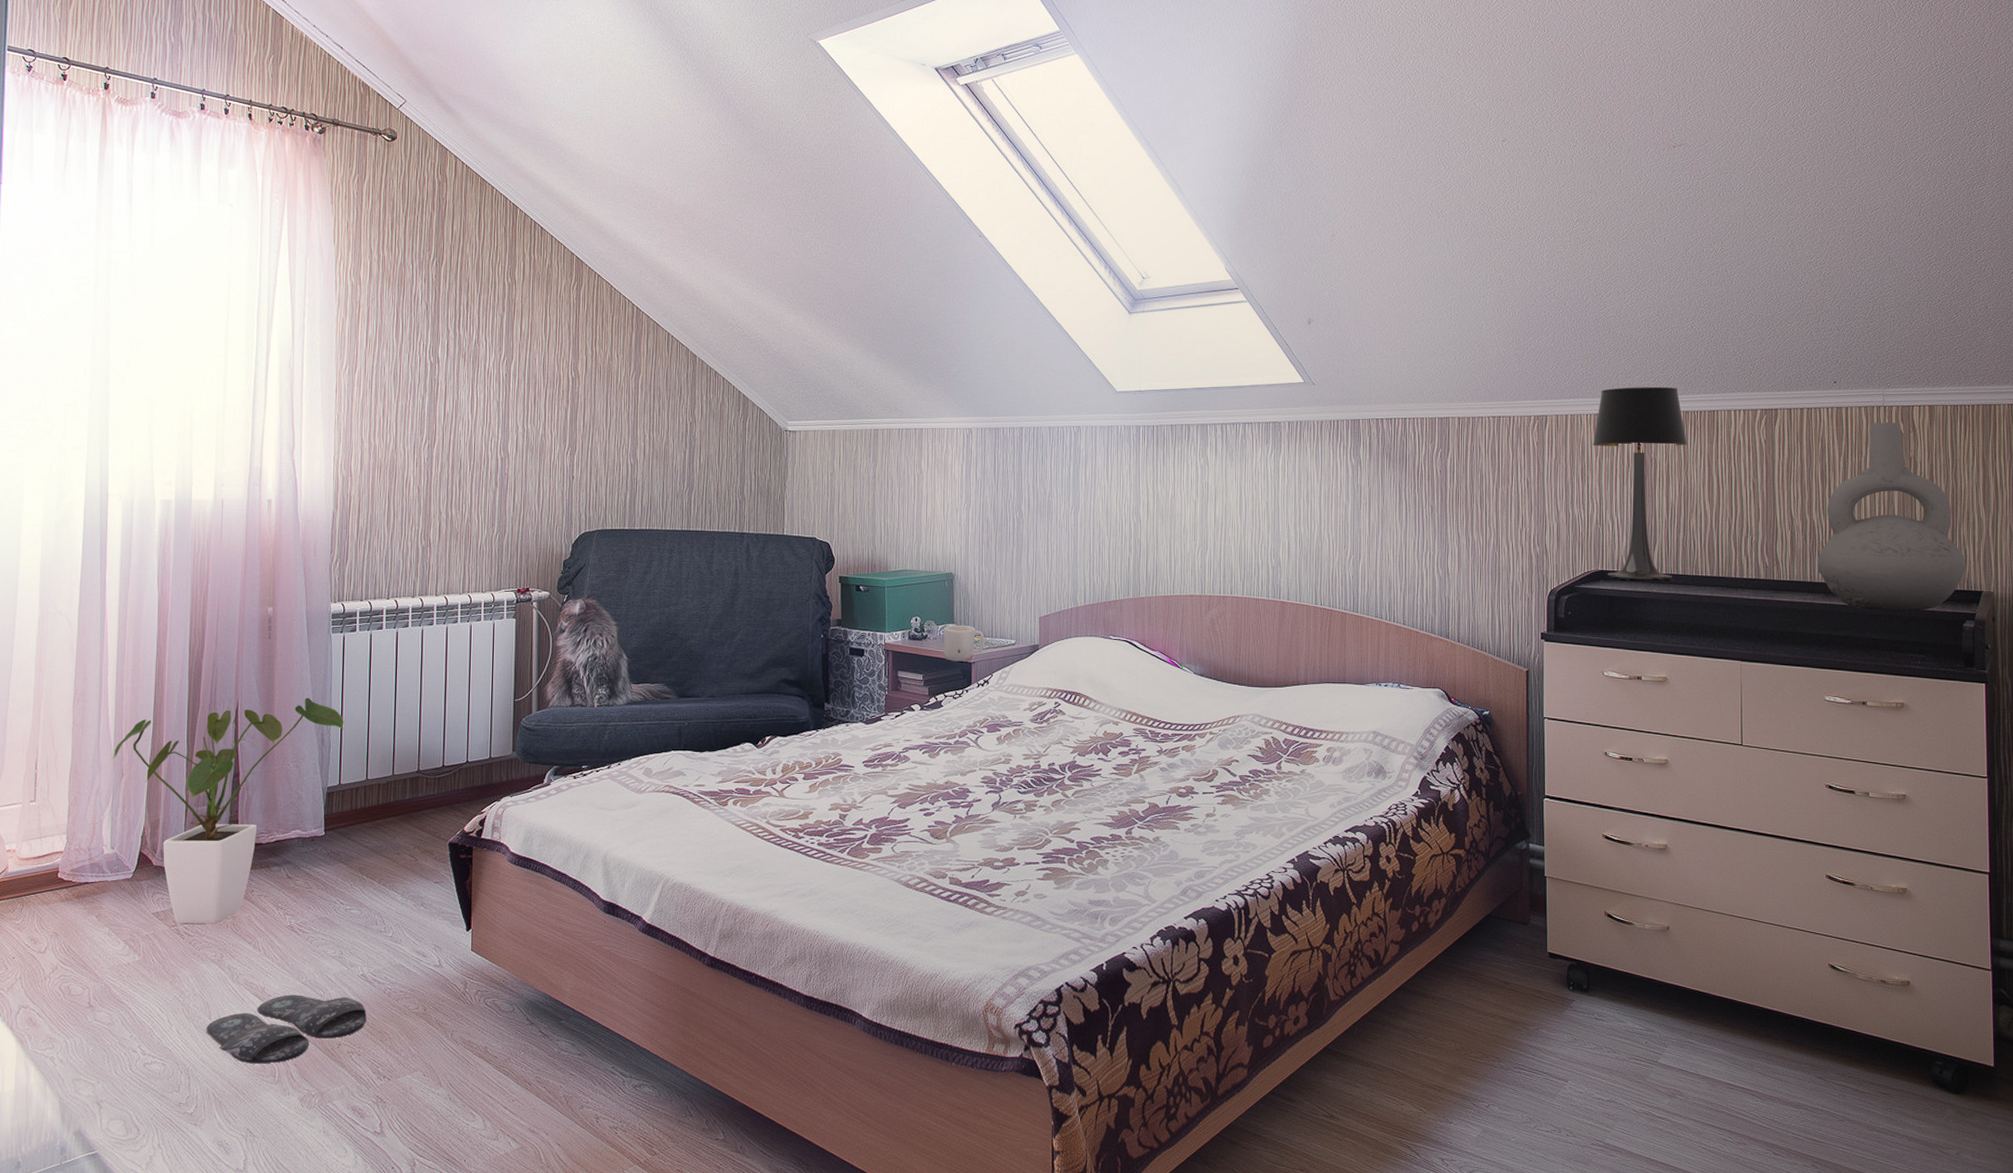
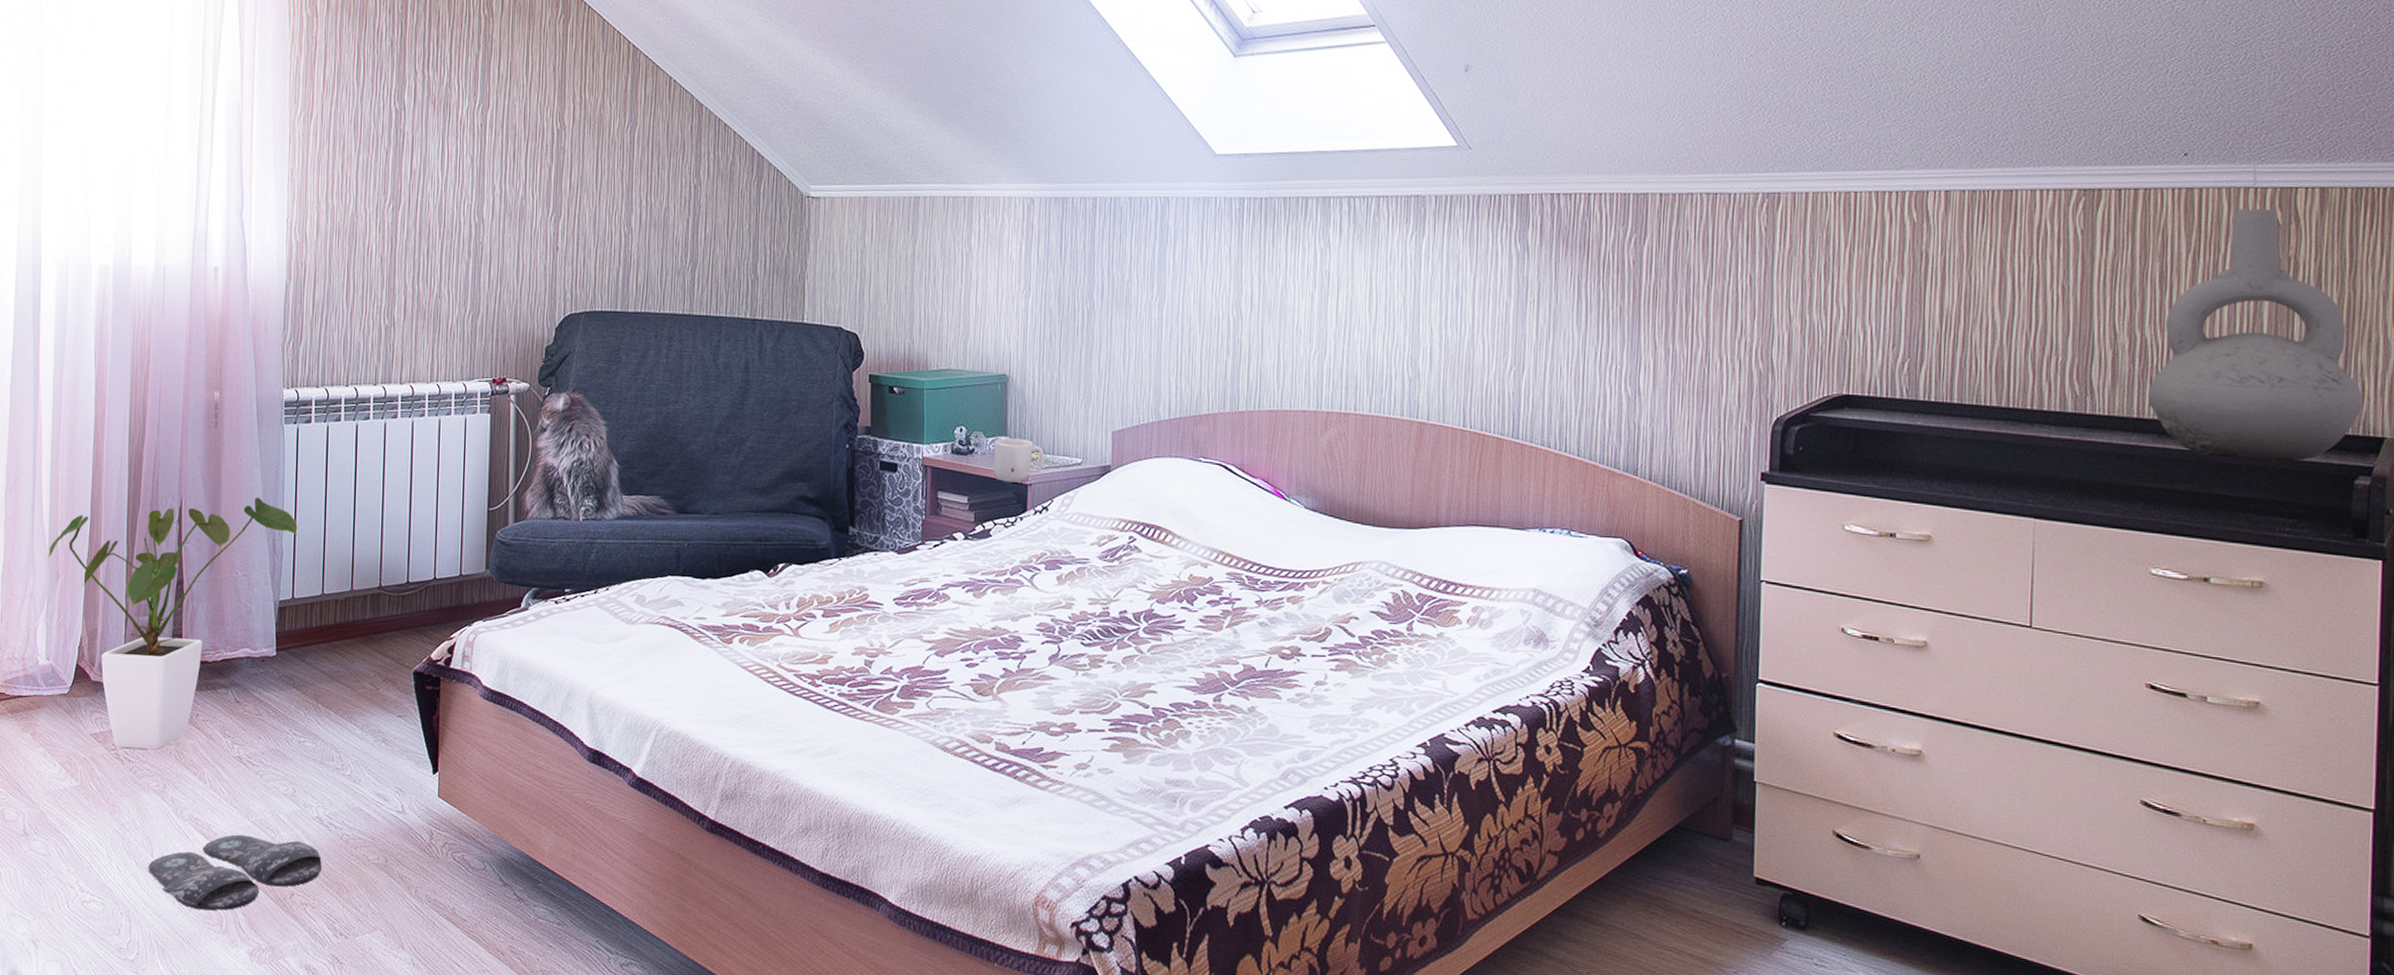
table lamp: present [1592,386,1688,581] -> none [1840,157,1973,411]

